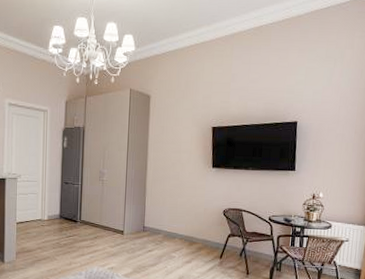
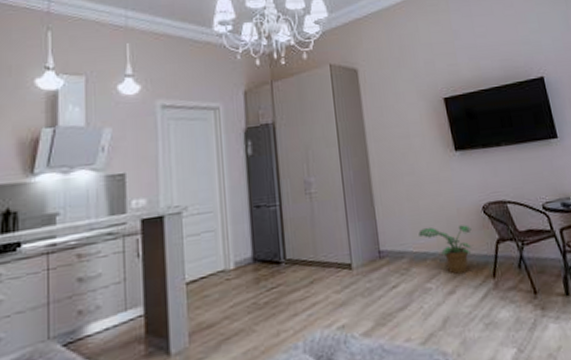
potted plant: none [173,217,212,251] -> present [418,225,473,274]

